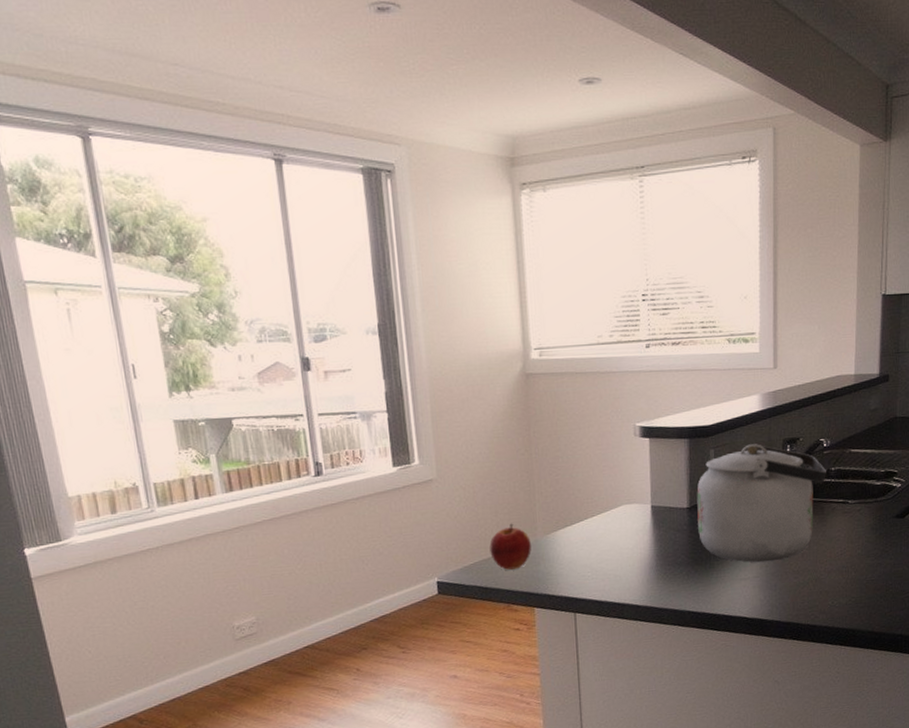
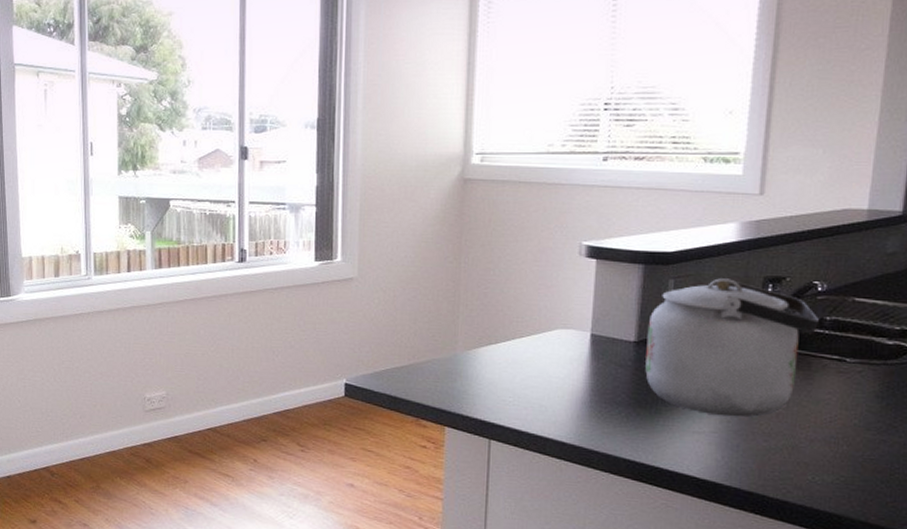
apple: present [489,523,531,570] -> none [404,333,449,382]

